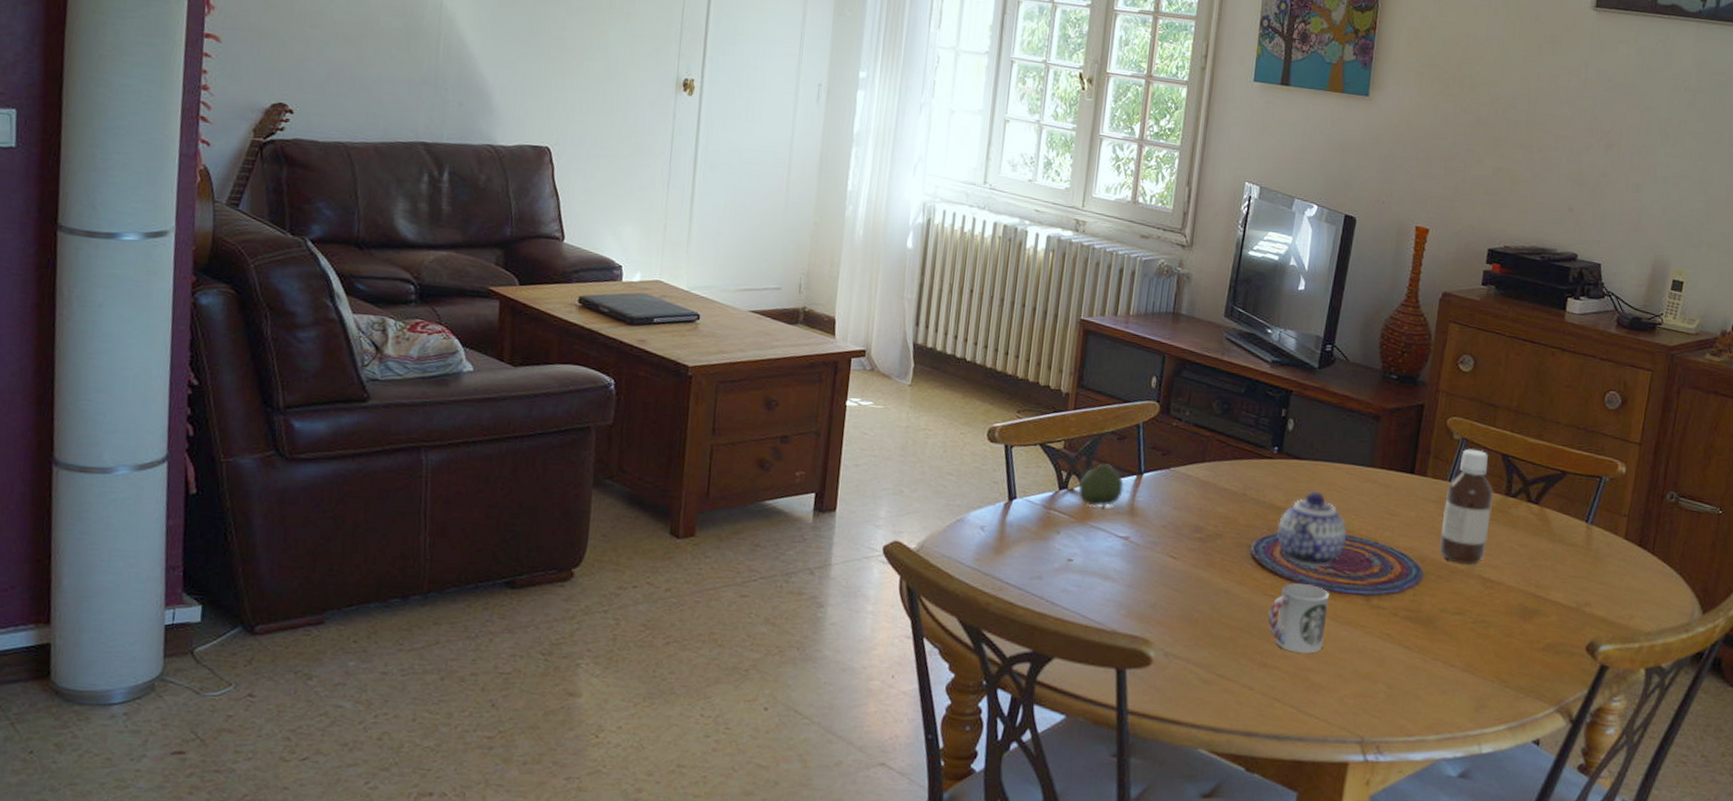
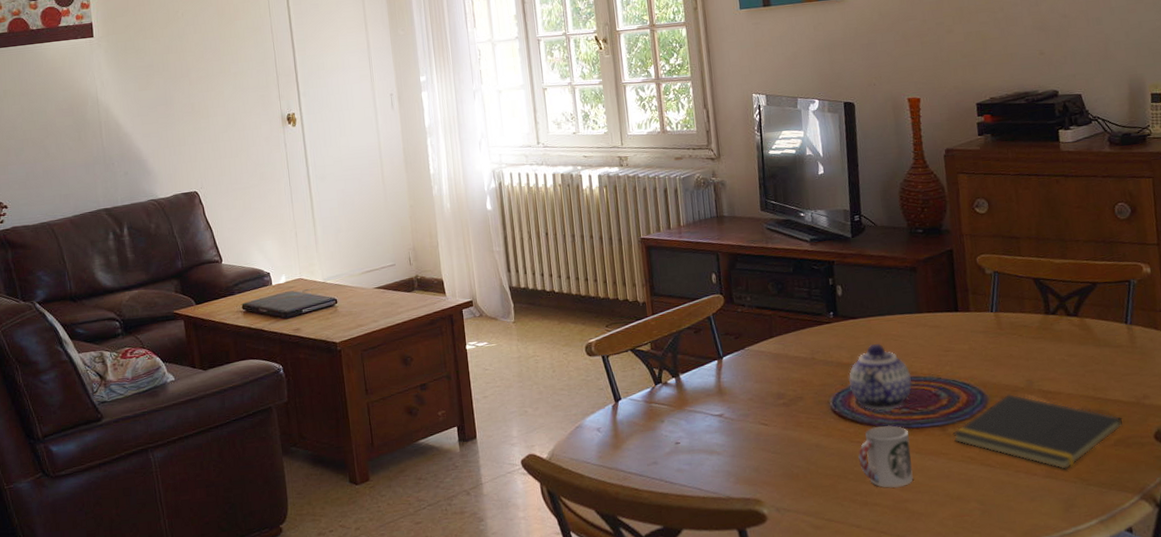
fruit: present [1078,464,1124,509] -> none [670,355,709,394]
notepad: none [1376,573,1558,667] -> present [952,393,1124,470]
bottle: present [1439,448,1493,564] -> none [991,278,1039,383]

